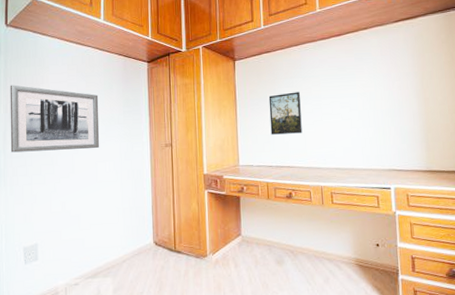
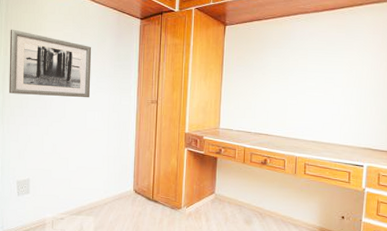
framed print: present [268,92,302,135] -> none [253,62,286,104]

